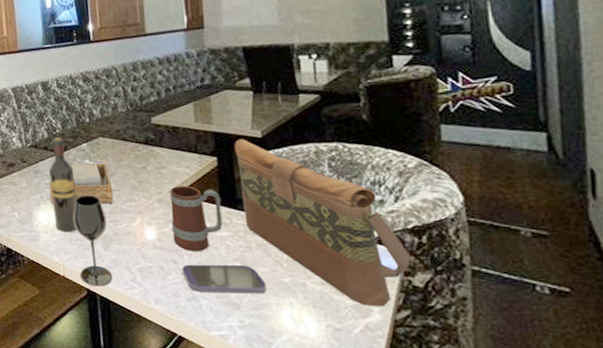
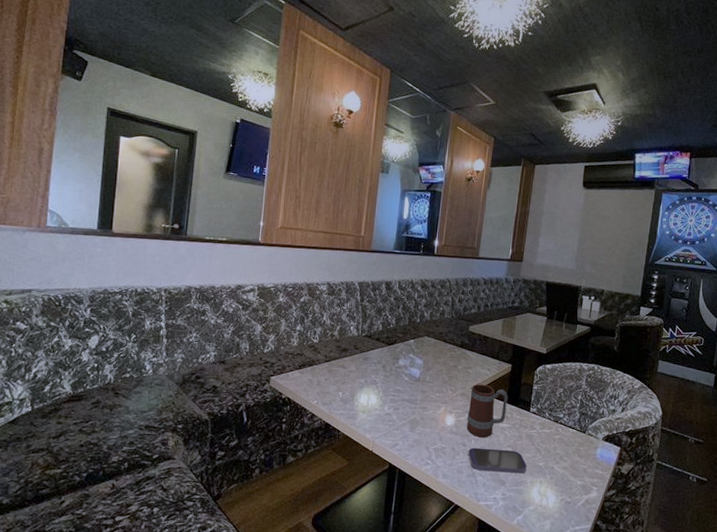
wine bottle: present [49,137,77,232] -> none [373,331,399,414]
napkin holder: present [49,162,114,204] -> none [373,355,428,393]
wineglass: present [72,195,113,286] -> none [386,384,417,462]
shoulder bag: present [234,139,412,306] -> none [521,352,624,486]

